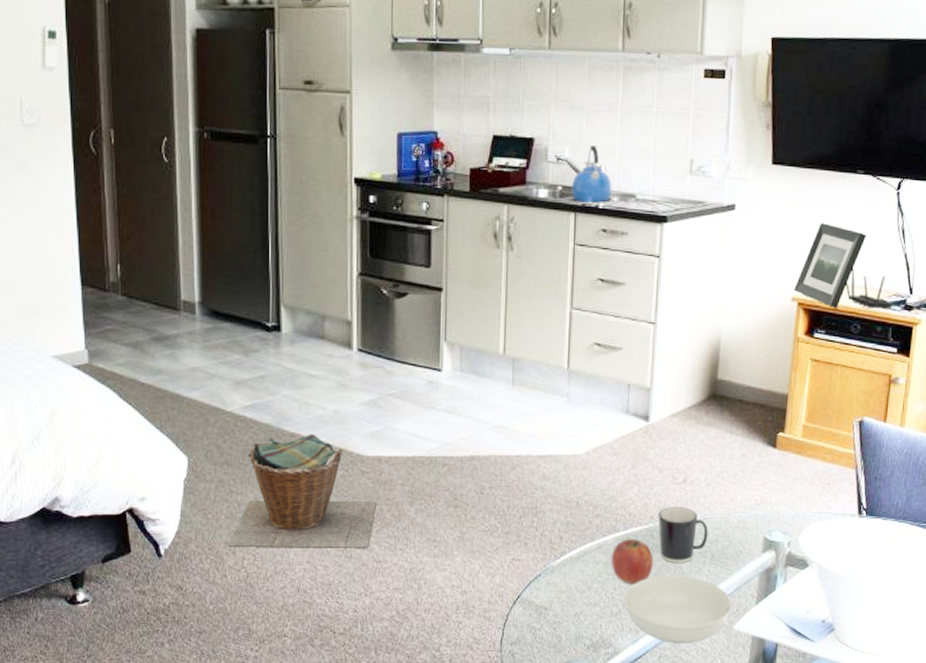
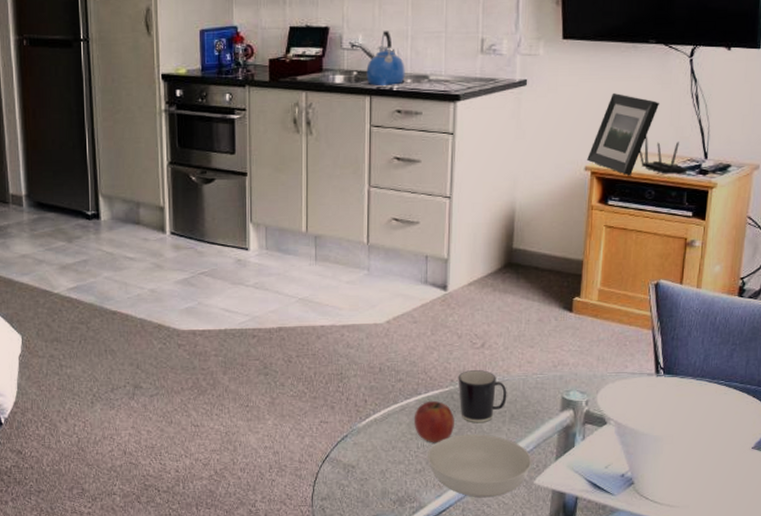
laundry basket: present [228,434,376,548] -> none [60,311,193,415]

